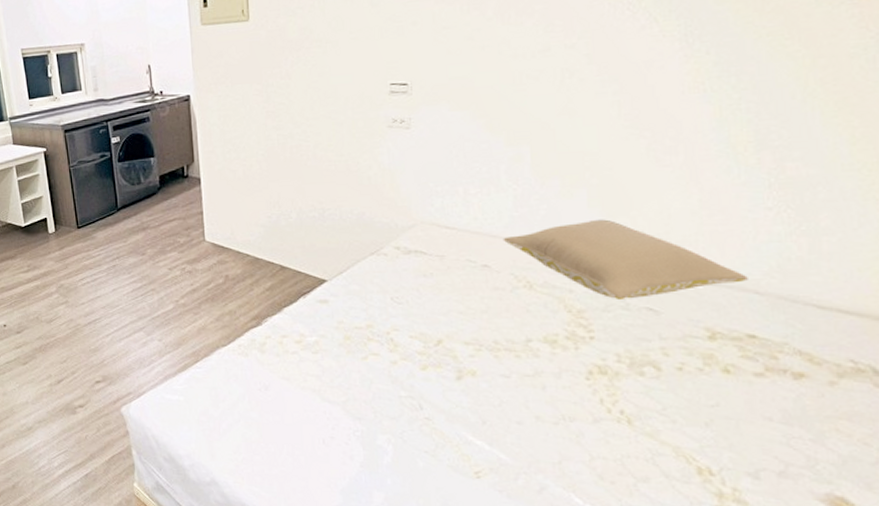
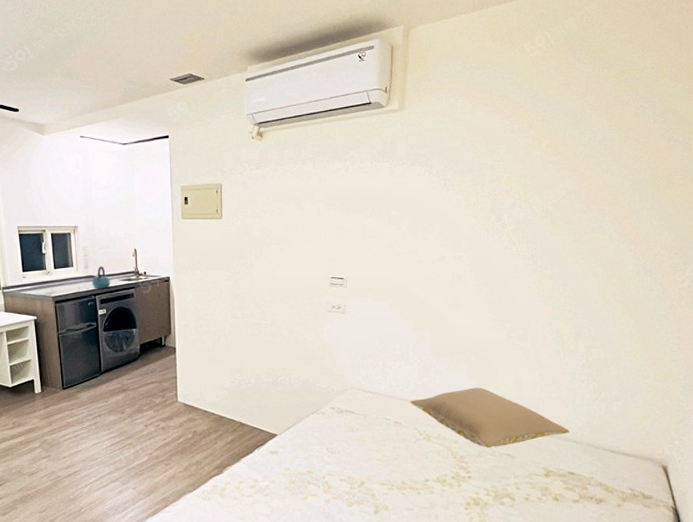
kettle: none [102,87,123,115] -> present [92,266,110,290]

